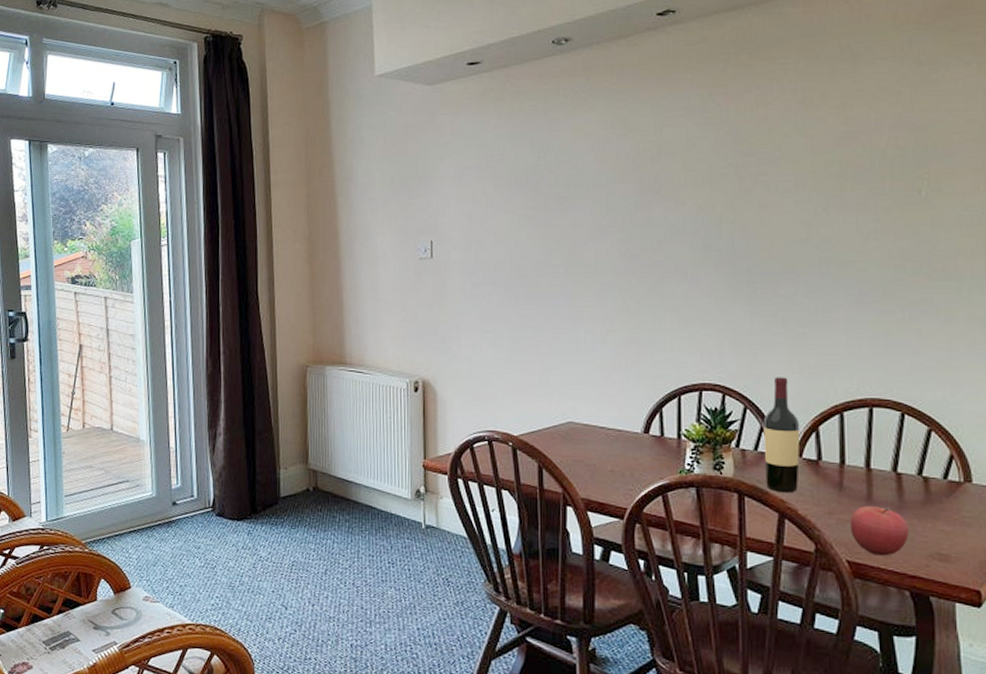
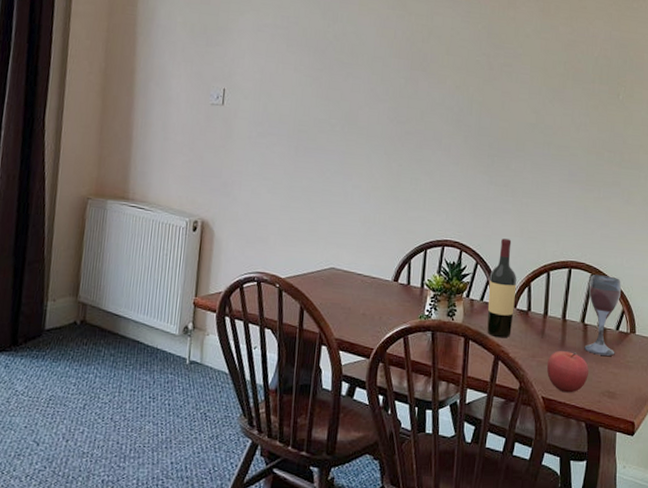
cup: none [899,413,946,511] -> present [584,275,621,356]

